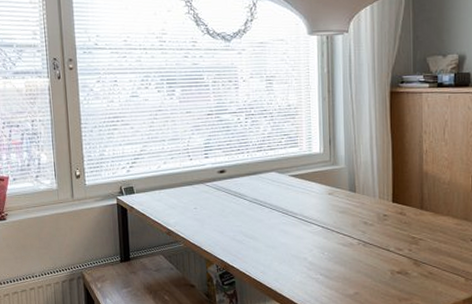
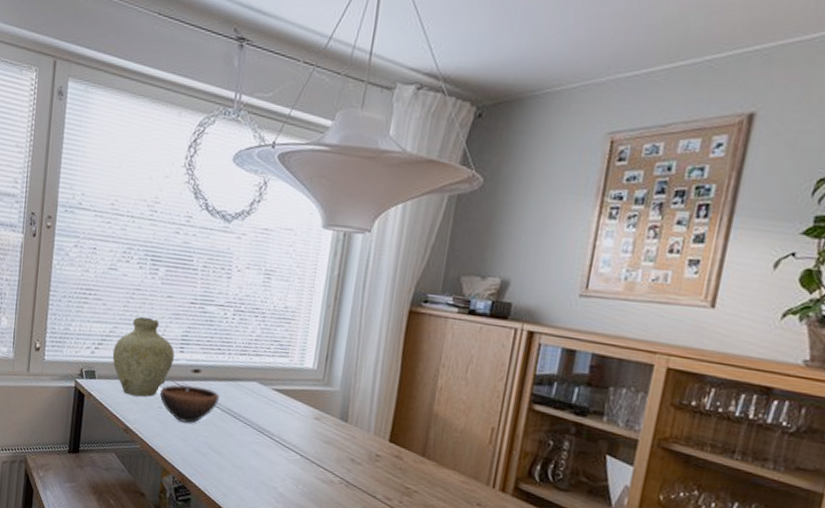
vase: none [146,133,201,203] -> present [112,317,174,397]
bowl: none [193,184,245,217] -> present [159,384,220,423]

